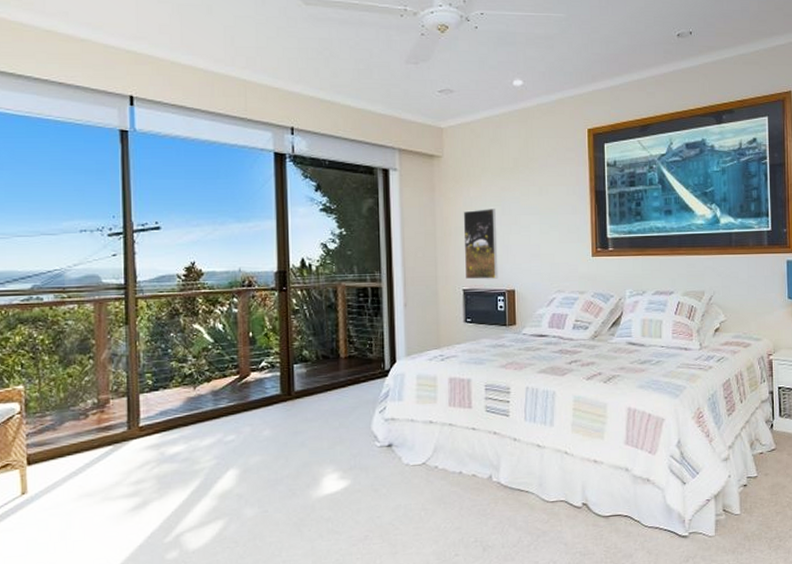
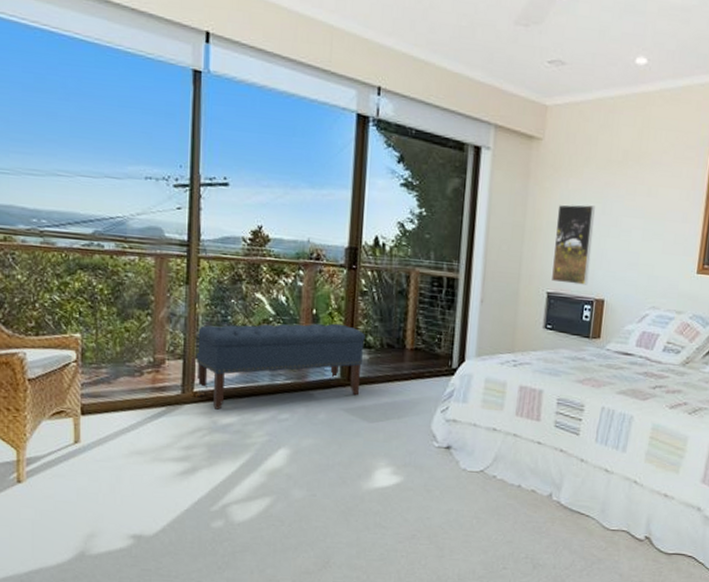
bench: none [137,342,301,441] -> present [195,323,365,410]

